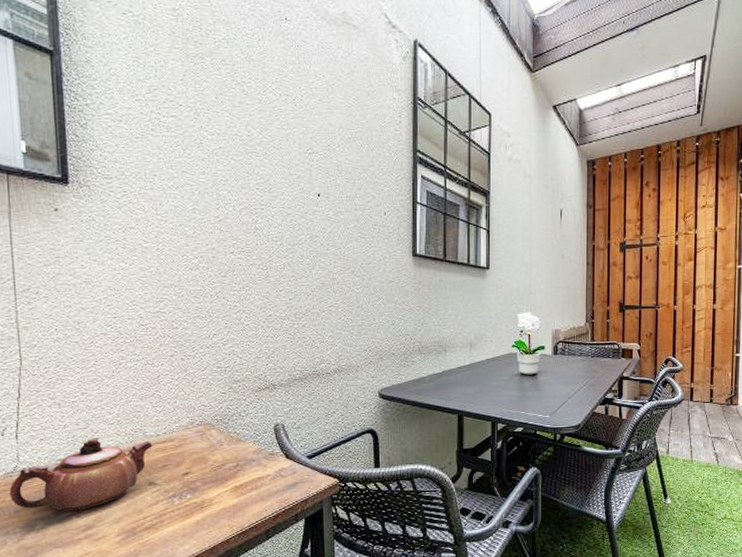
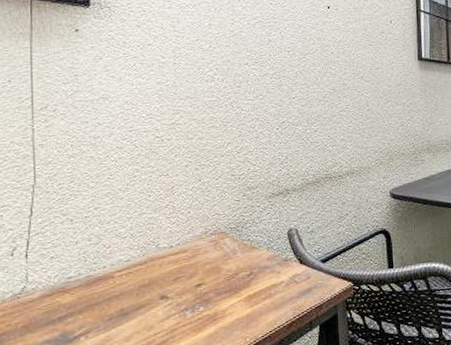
teapot: present [9,438,153,512] -> none [16,252,166,333]

